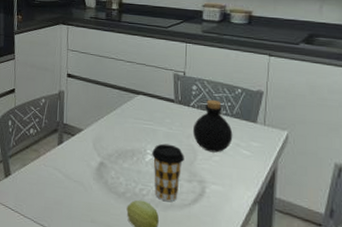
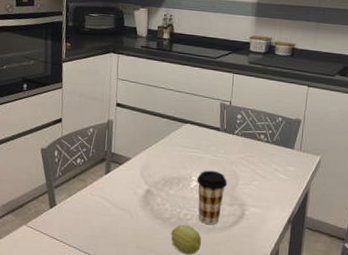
bottle: present [192,100,233,153] -> none [235,128,272,178]

